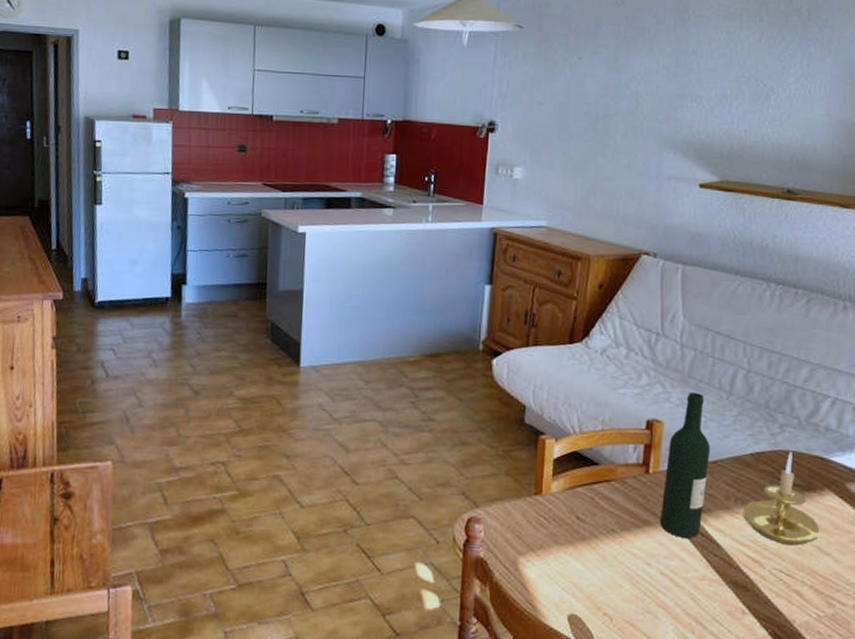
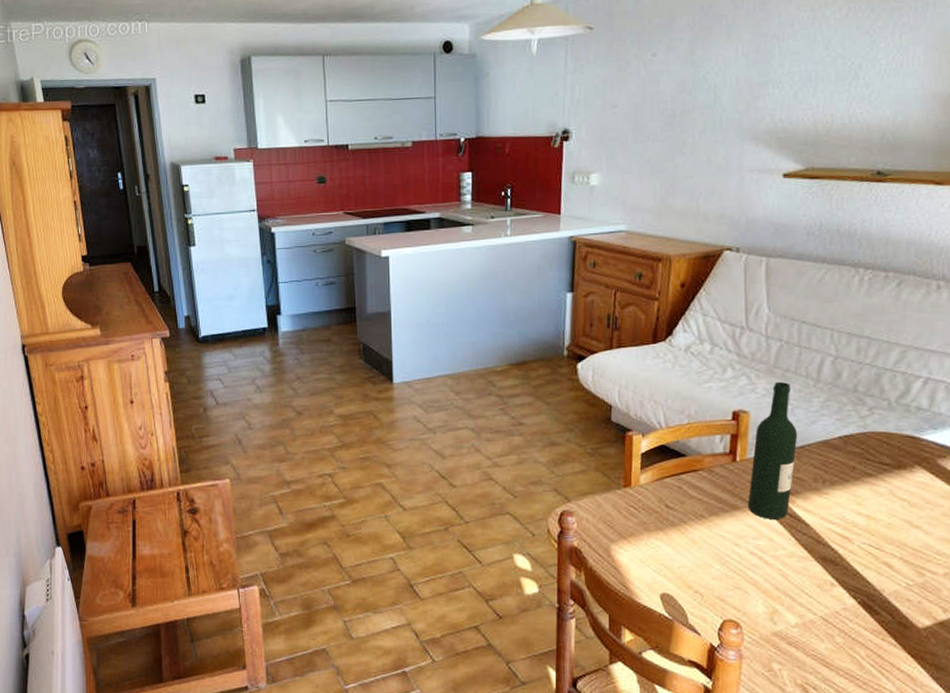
candle holder: present [743,452,820,546] -> none [831,433,910,521]

